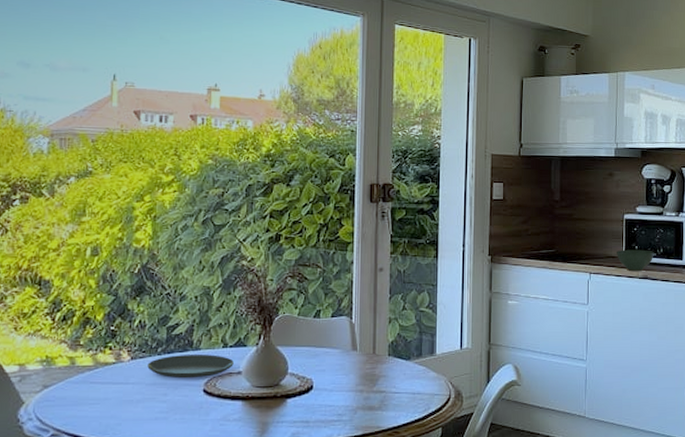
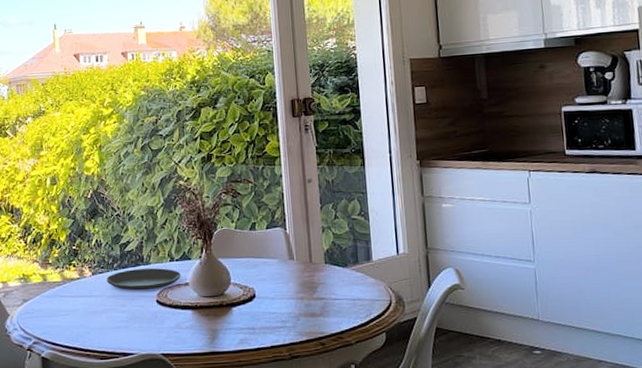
bowl: present [617,249,655,272] -> none [557,142,602,167]

